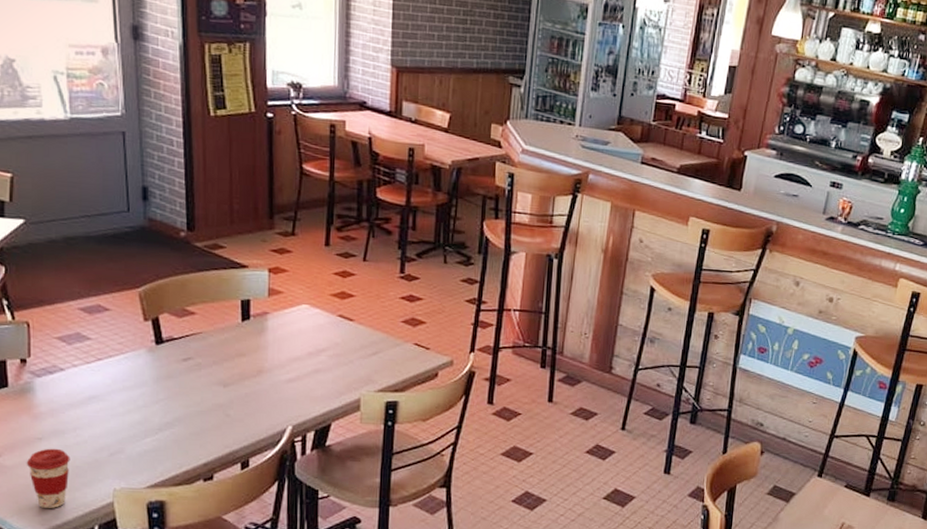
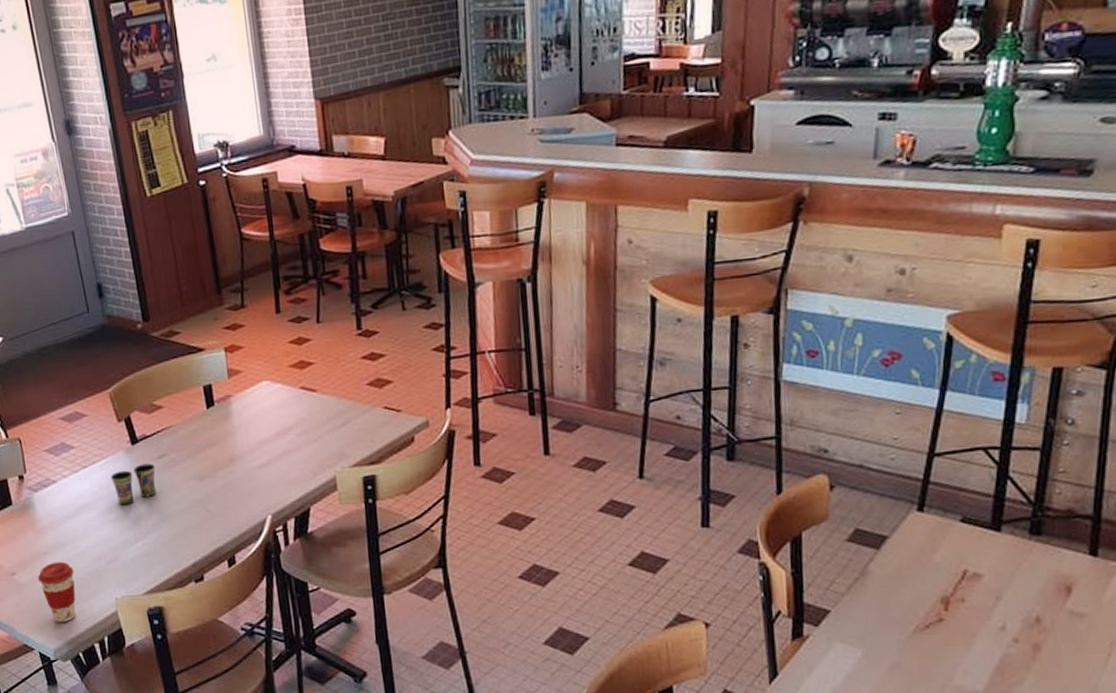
cup: none [127,364,178,401] -> present [110,463,157,505]

